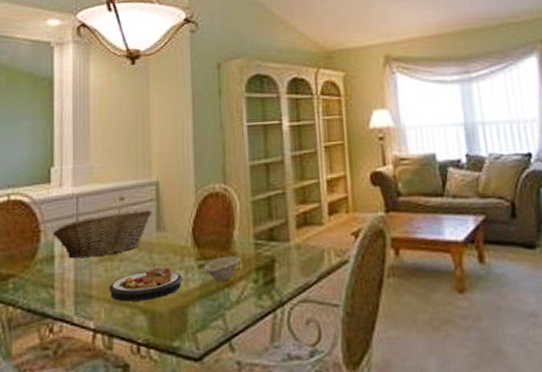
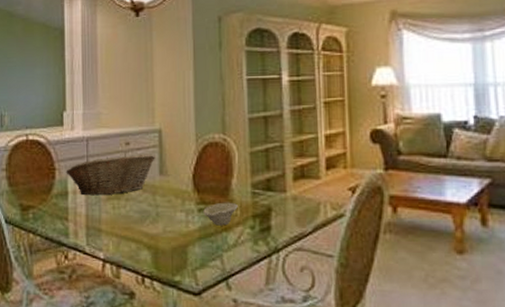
plate: present [109,267,182,302] -> none [116,208,183,238]

